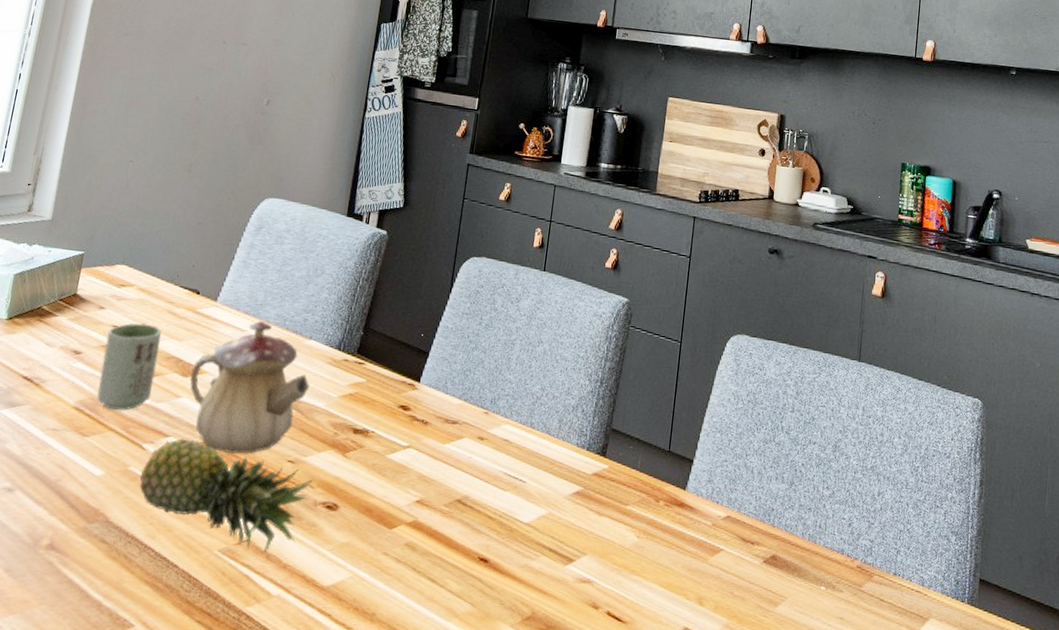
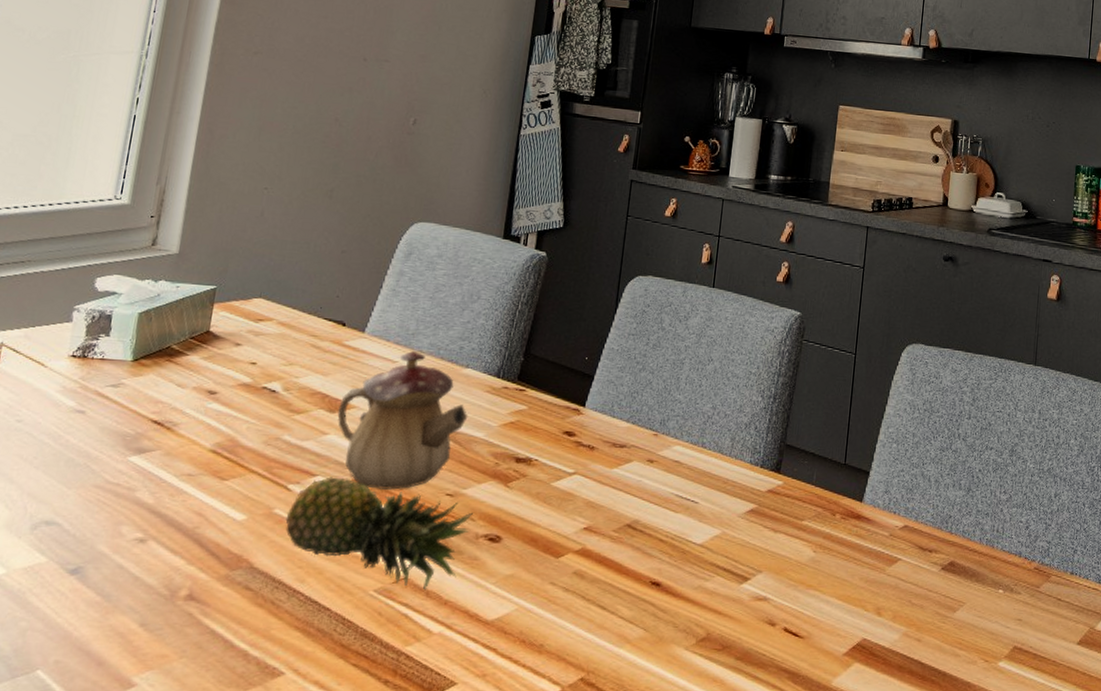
cup: present [97,322,162,411] -> none [236,358,305,452]

